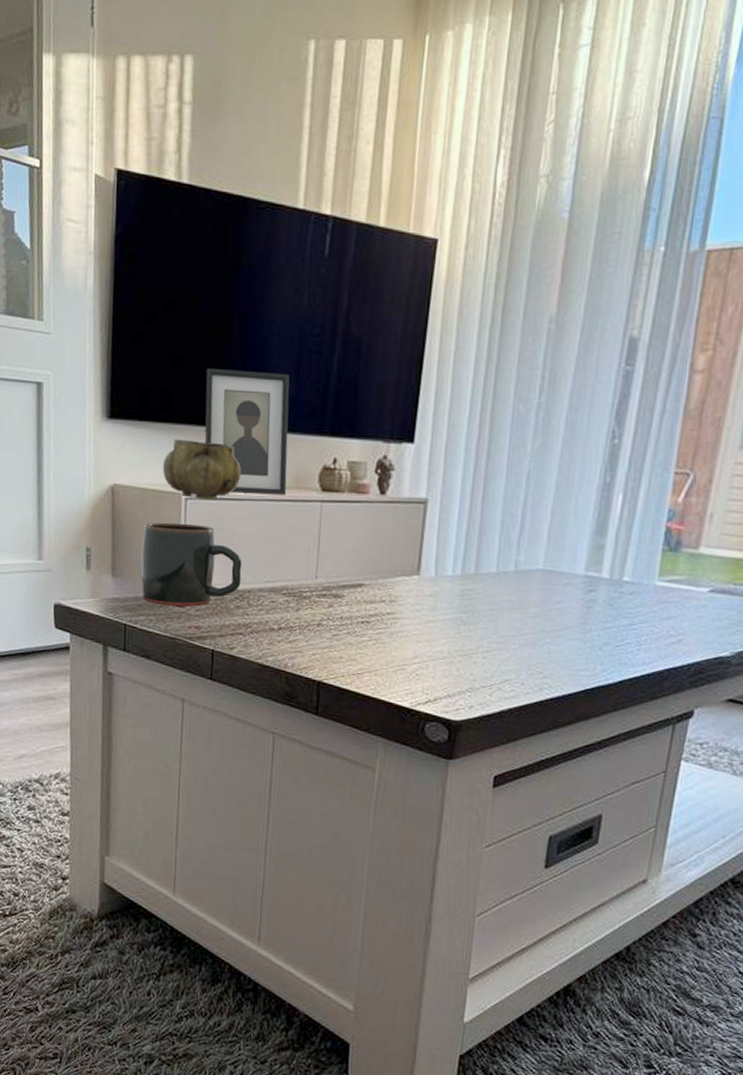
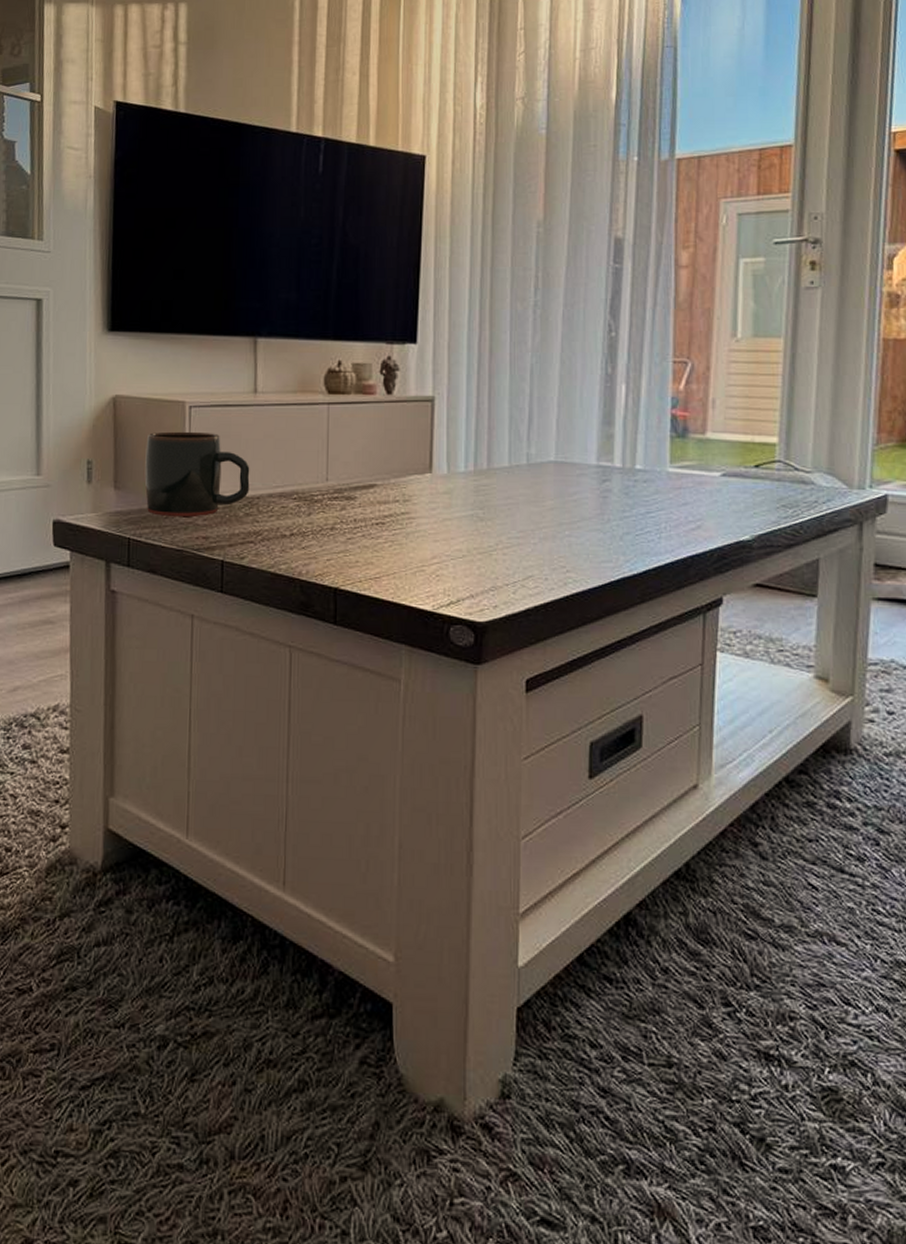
decorative bowl: present [162,439,242,500] -> none [165,349,246,407]
picture frame: present [204,368,290,496] -> none [207,279,292,401]

